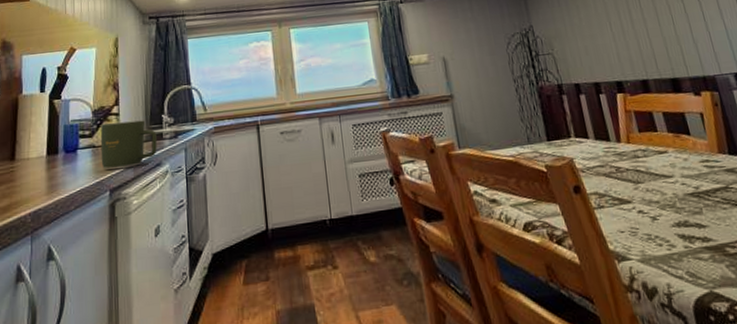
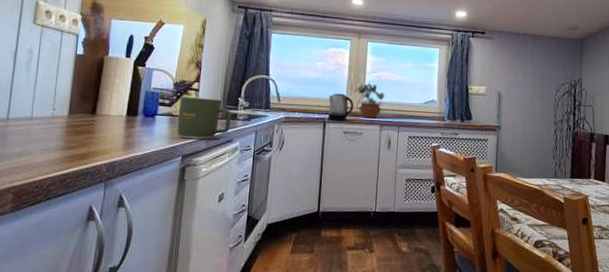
kettle: none [258,90,287,122] -> present [327,93,354,121]
potted plant: none [284,71,319,113] -> present [354,81,385,119]

